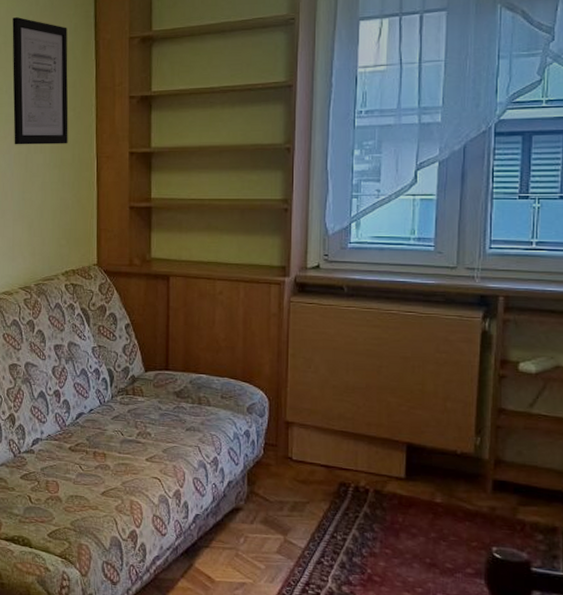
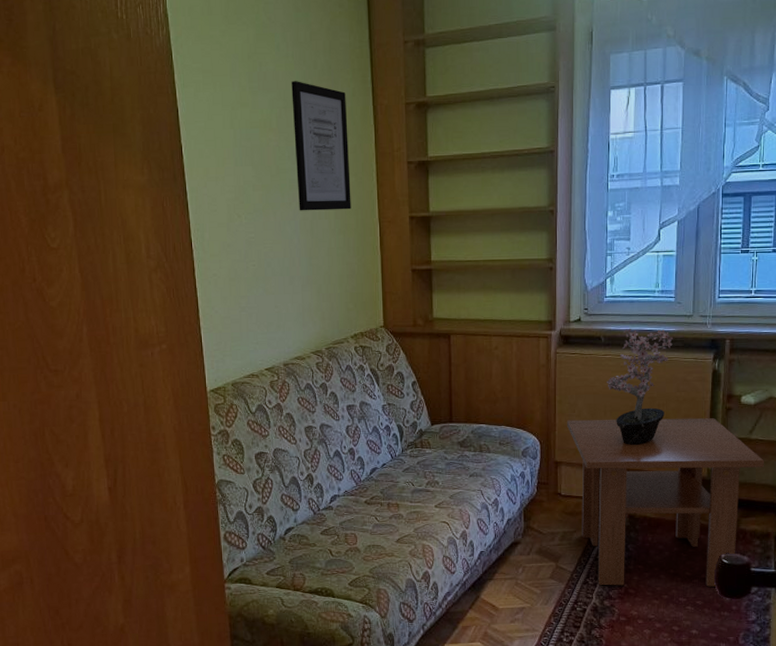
coffee table: none [300,376,549,585] -> present [566,418,764,587]
potted plant: none [350,279,433,410] -> present [607,329,674,445]

